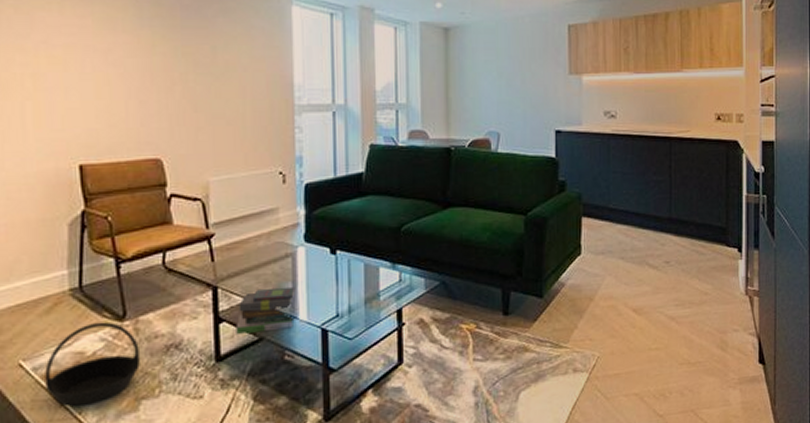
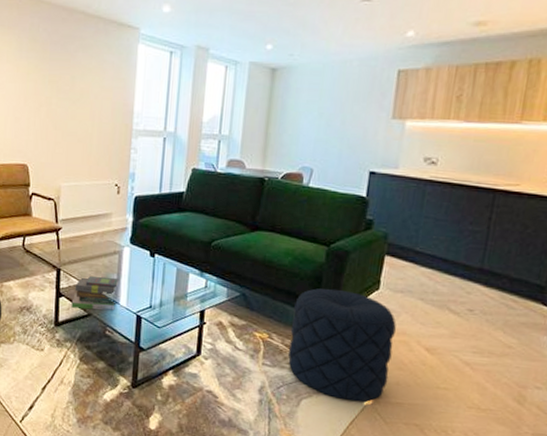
pouf: none [499,260,603,383] -> present [287,288,396,402]

